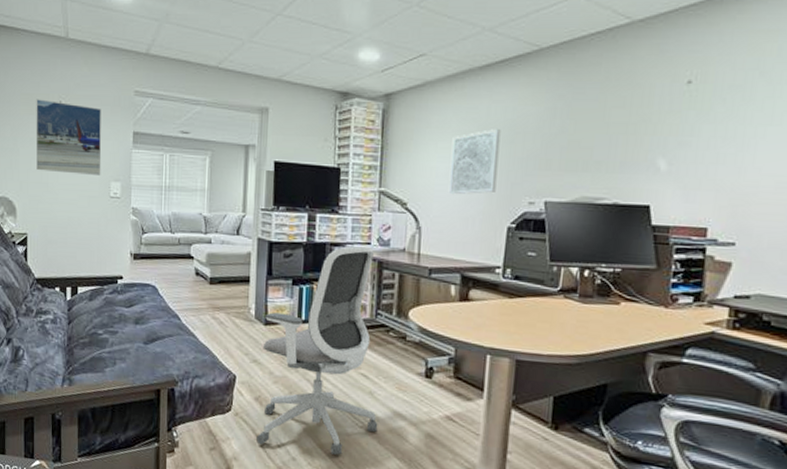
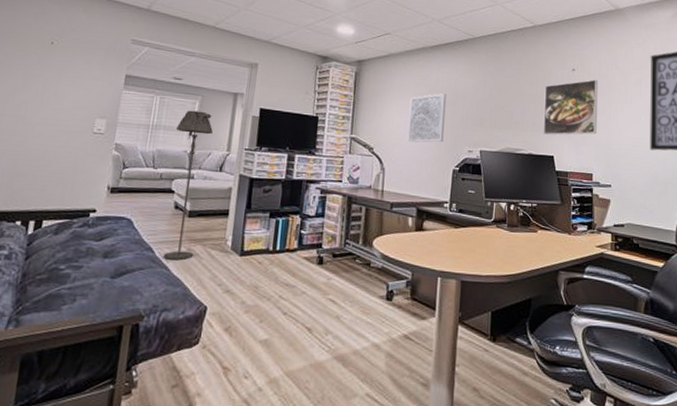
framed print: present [35,99,102,175] -> none [14,38,95,112]
floor lamp: none [189,167,226,328] -> present [163,110,213,260]
office chair: present [256,245,378,455] -> none [223,183,344,381]
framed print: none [635,94,729,177] -> present [543,79,598,135]

